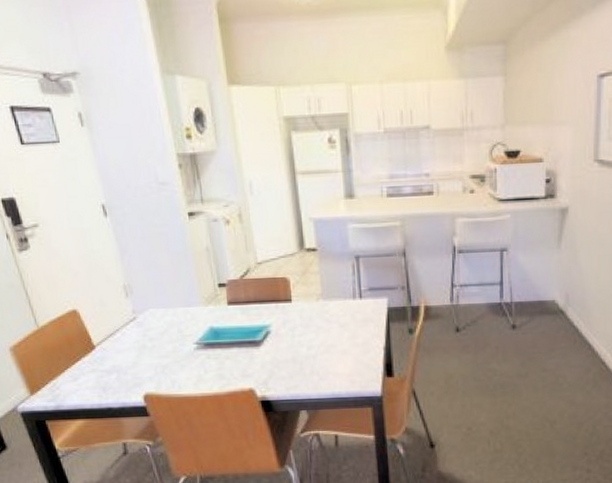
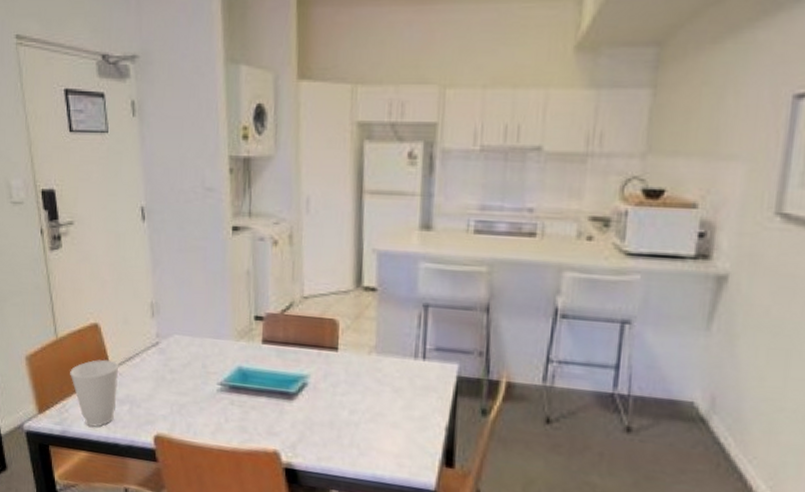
cup: none [55,339,104,398] -> present [70,359,119,427]

